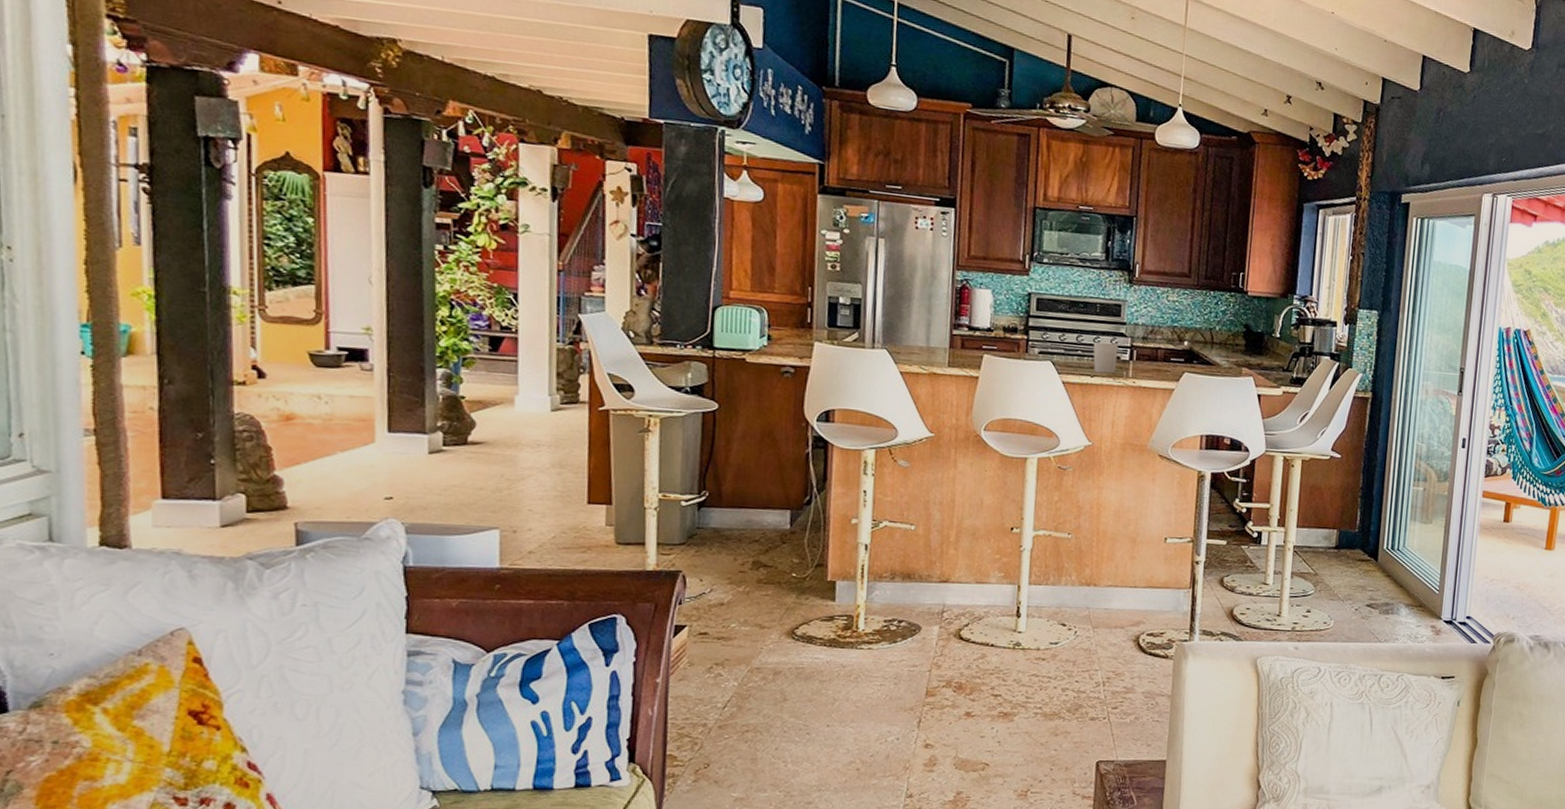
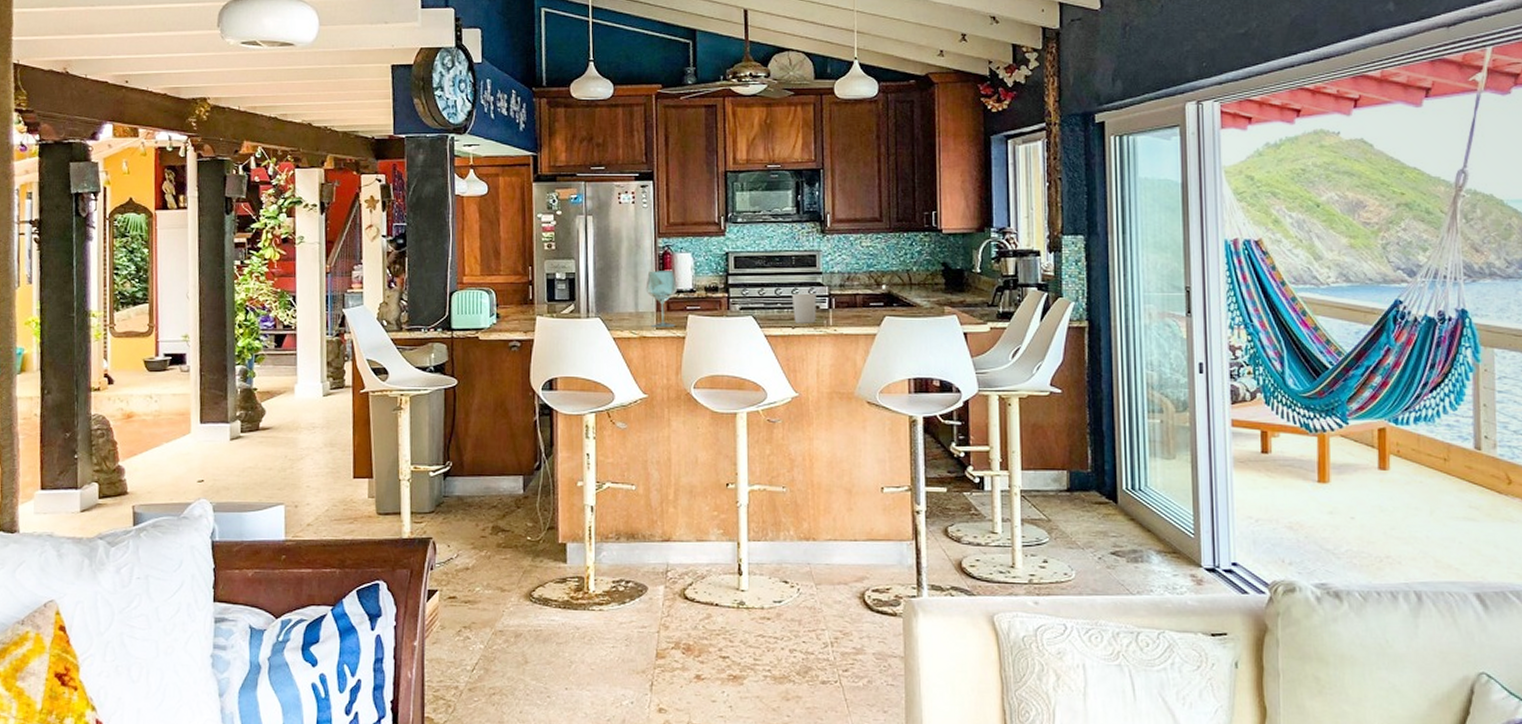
wine glass: none [939,304,974,366] -> present [645,271,677,328]

